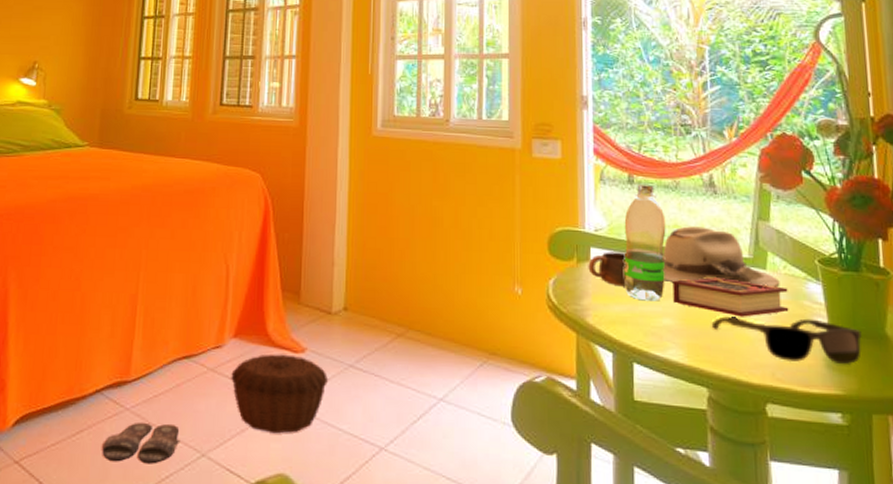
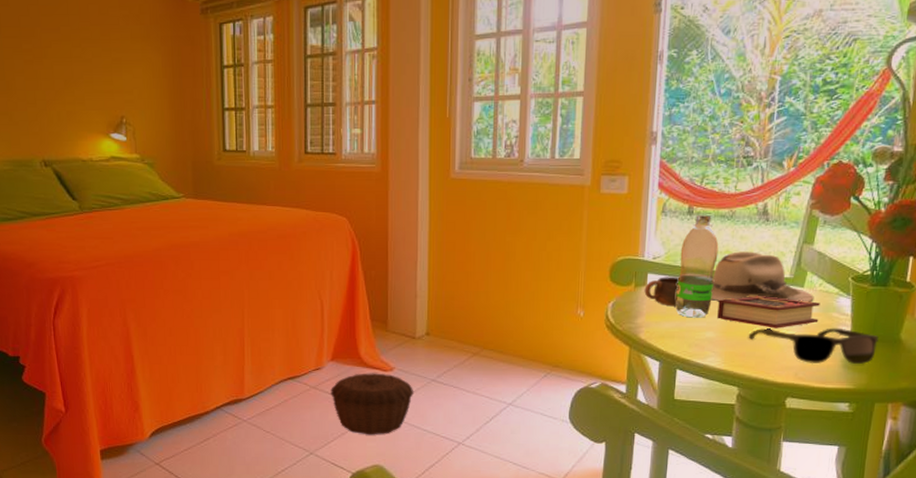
slippers: present [102,422,181,464] -> none [227,430,292,462]

